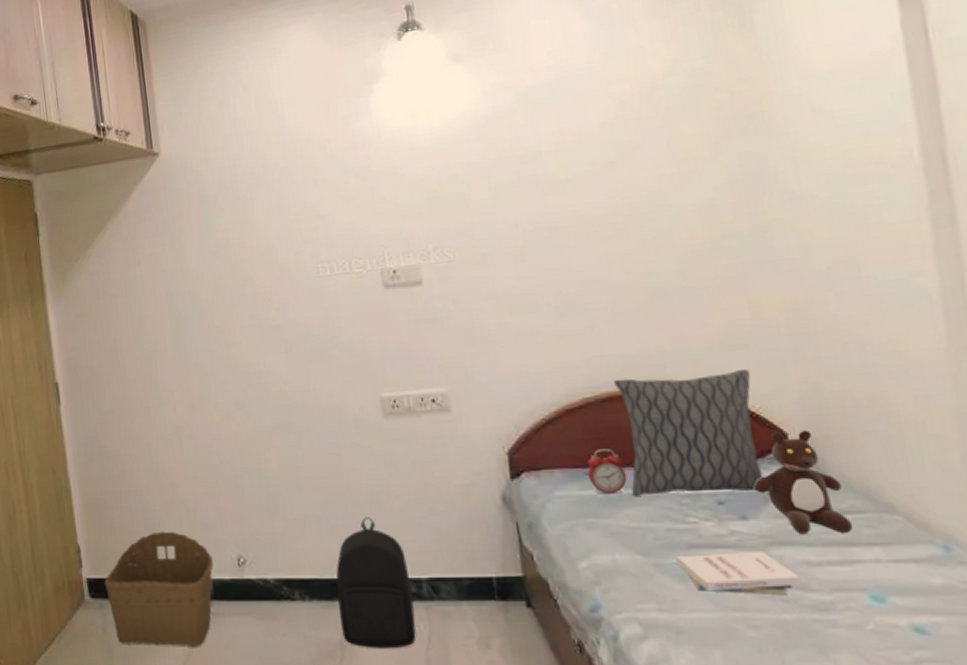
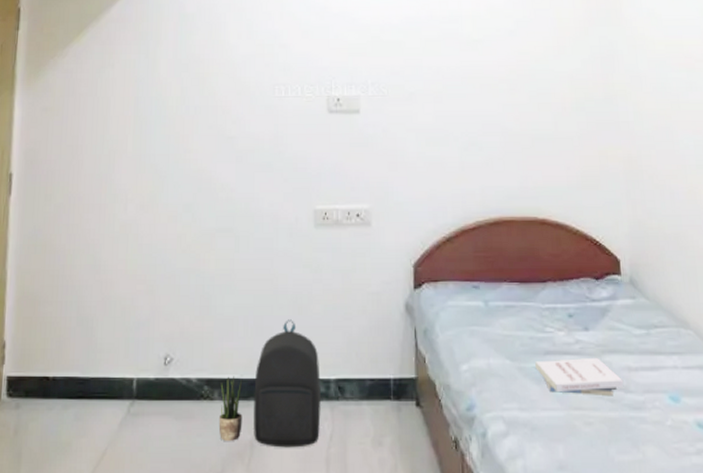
wicker basket: present [104,531,214,647] -> none [25,328,140,449]
potted plant: none [300,576,329,641] -> present [218,376,243,441]
alarm clock: present [587,449,627,494] -> none [474,266,504,305]
pillow: present [613,368,764,496] -> none [499,205,602,308]
stuffed animal: present [754,431,854,535] -> none [595,259,661,345]

